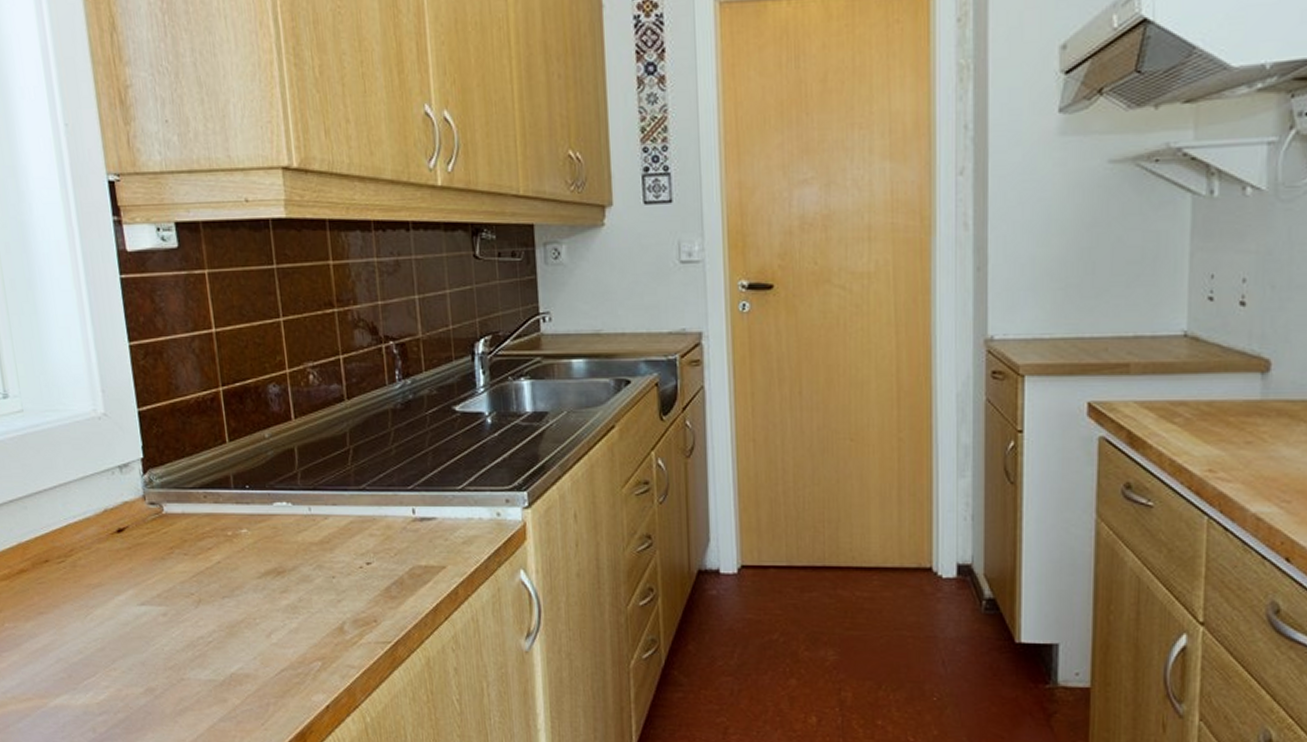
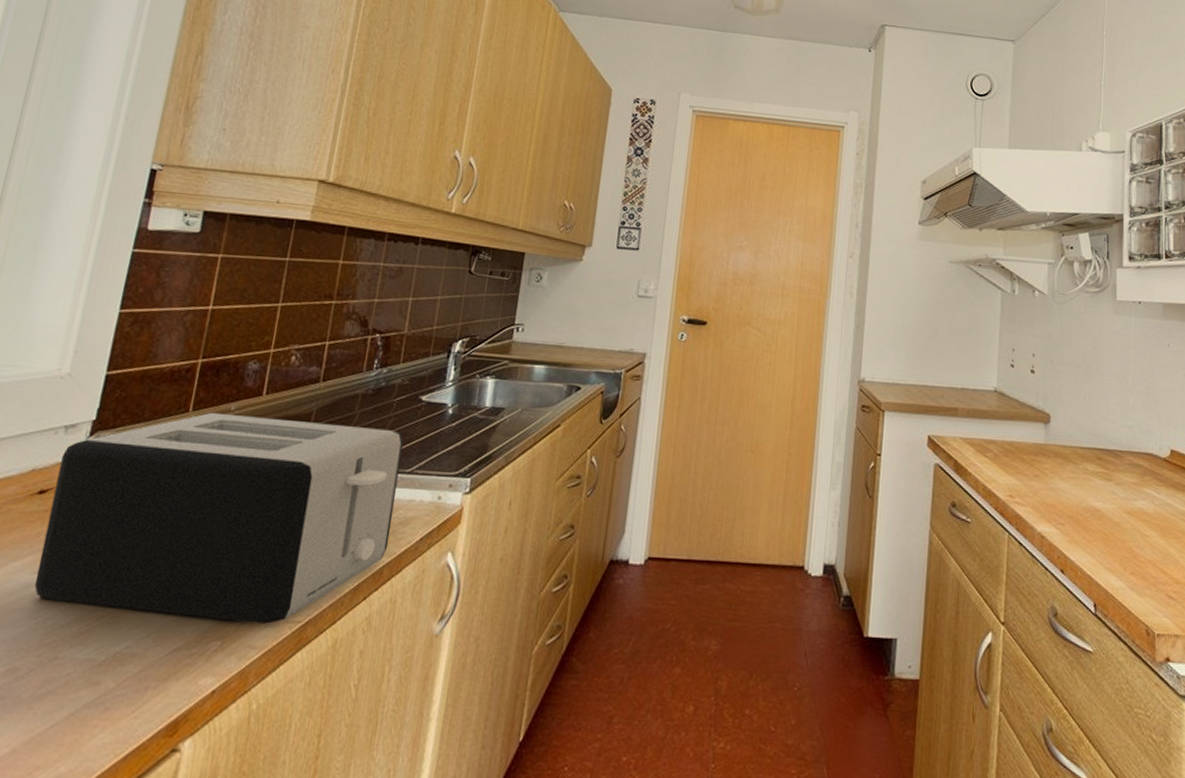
toaster: none [126,441,457,645] -> present [34,412,404,624]

